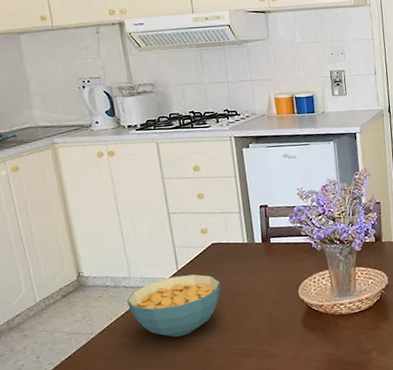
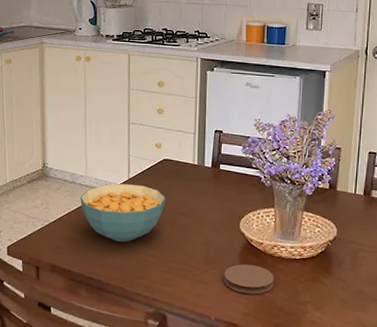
coaster: none [290,327,339,357] -> present [224,264,274,294]

